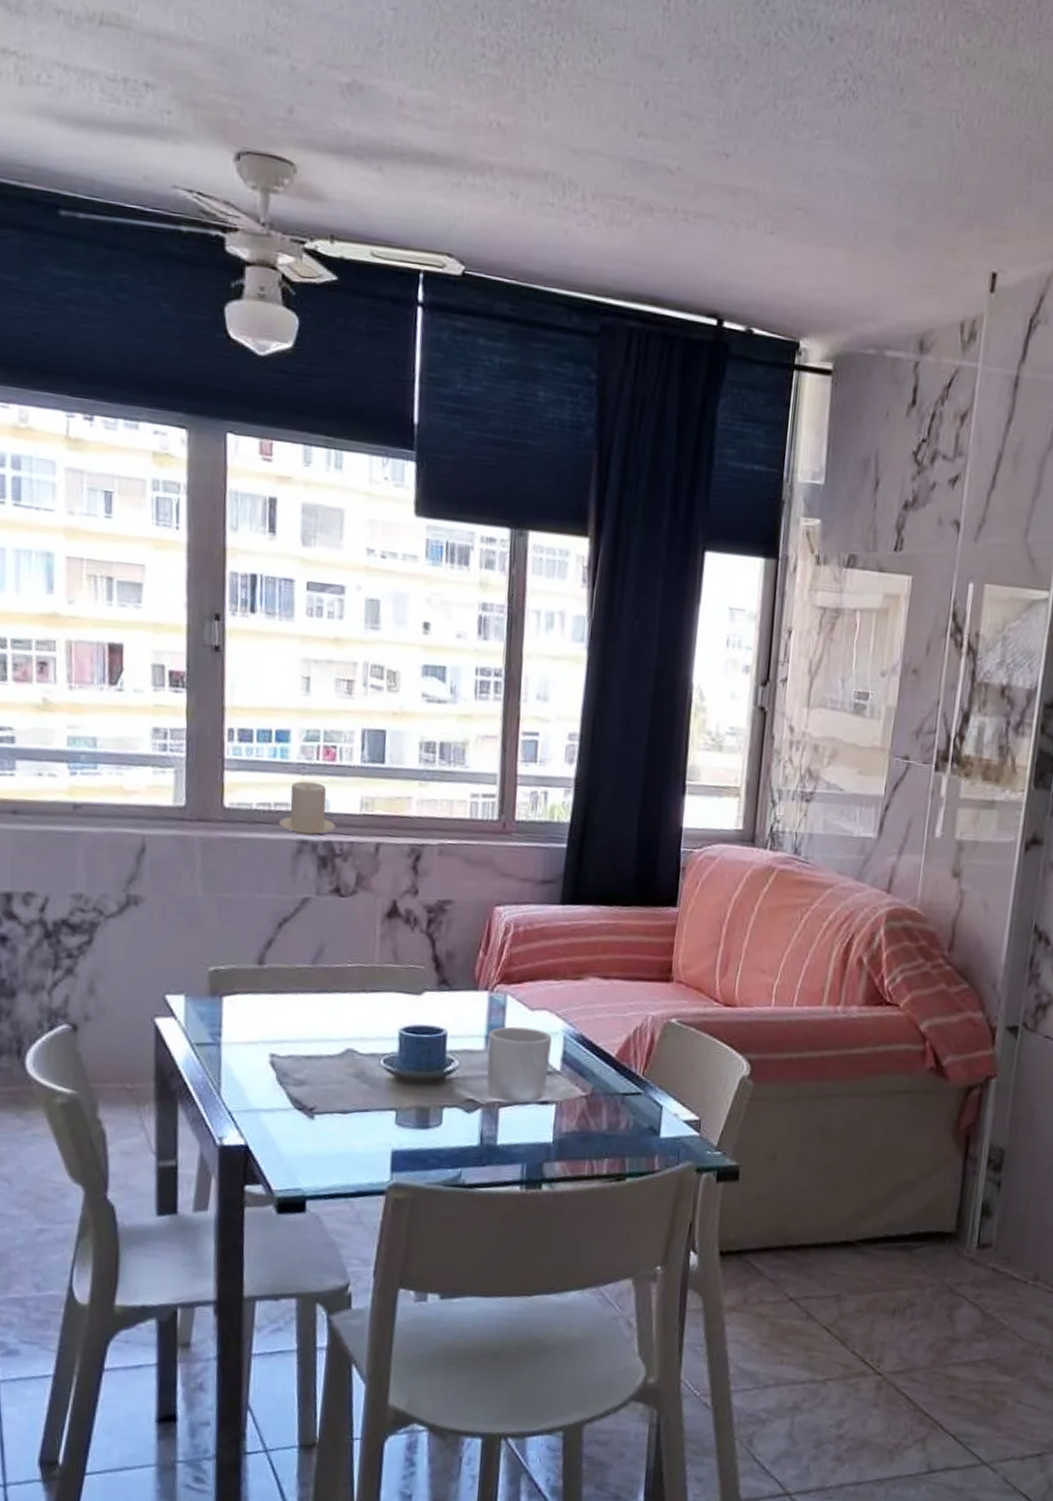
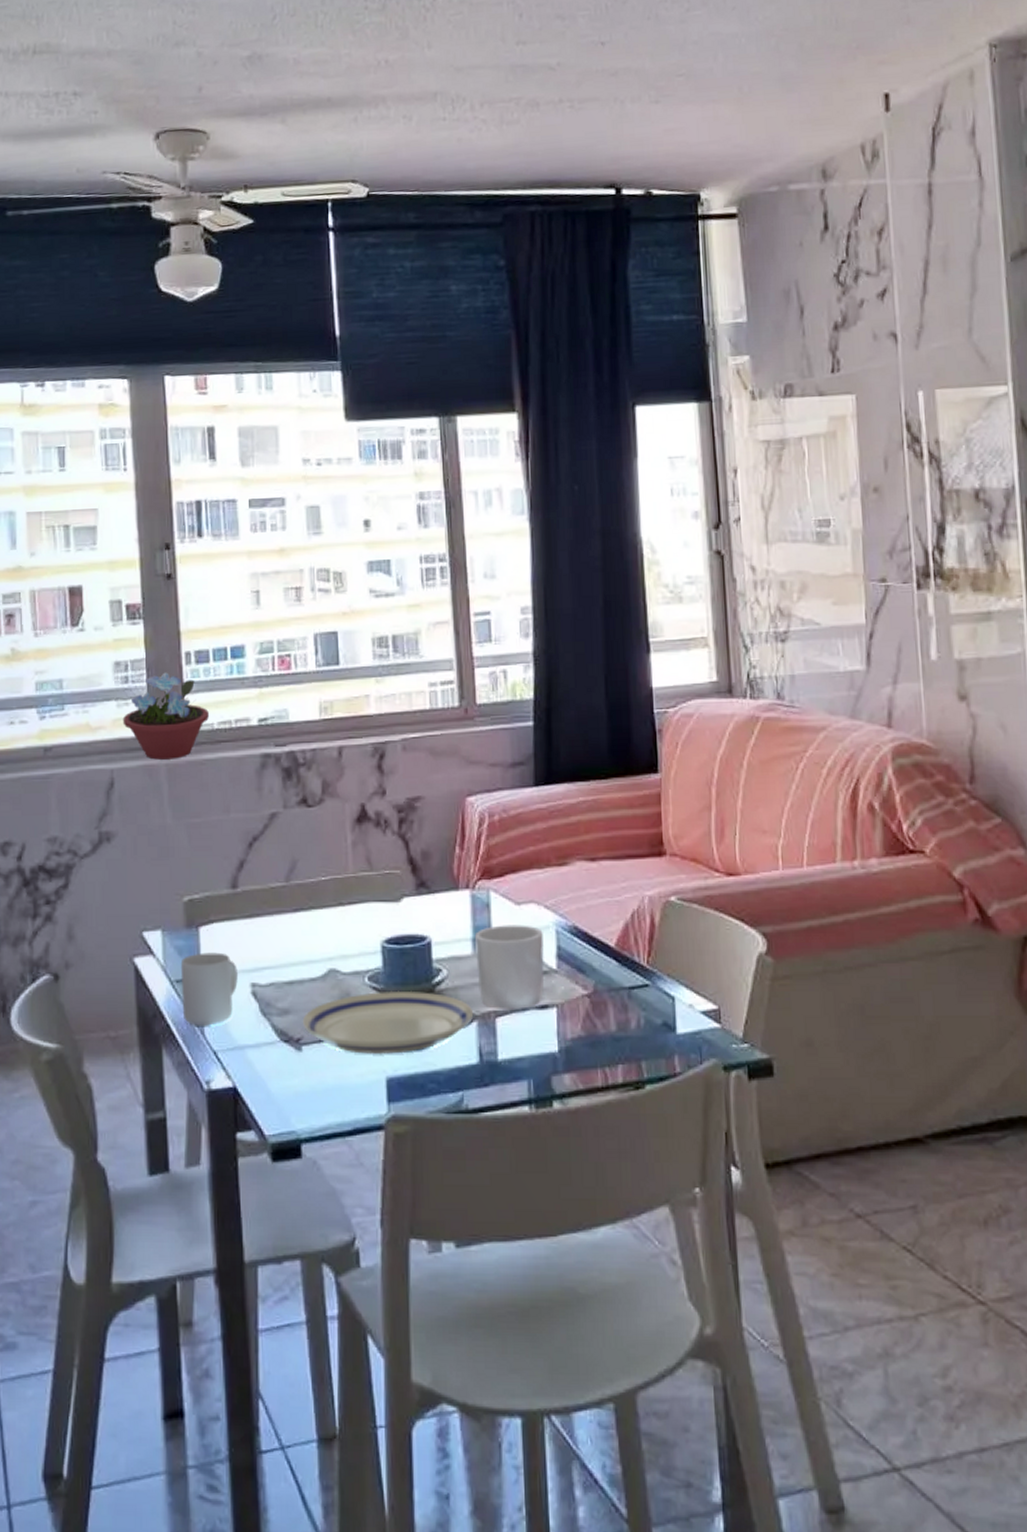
potted flower: none [158,745,249,834] -> present [122,672,210,760]
mug: none [200,1020,258,1089] -> present [180,952,238,1026]
candle: present [279,781,336,836] -> none [241,693,297,748]
plate: none [316,1074,480,1130] -> present [302,990,474,1054]

